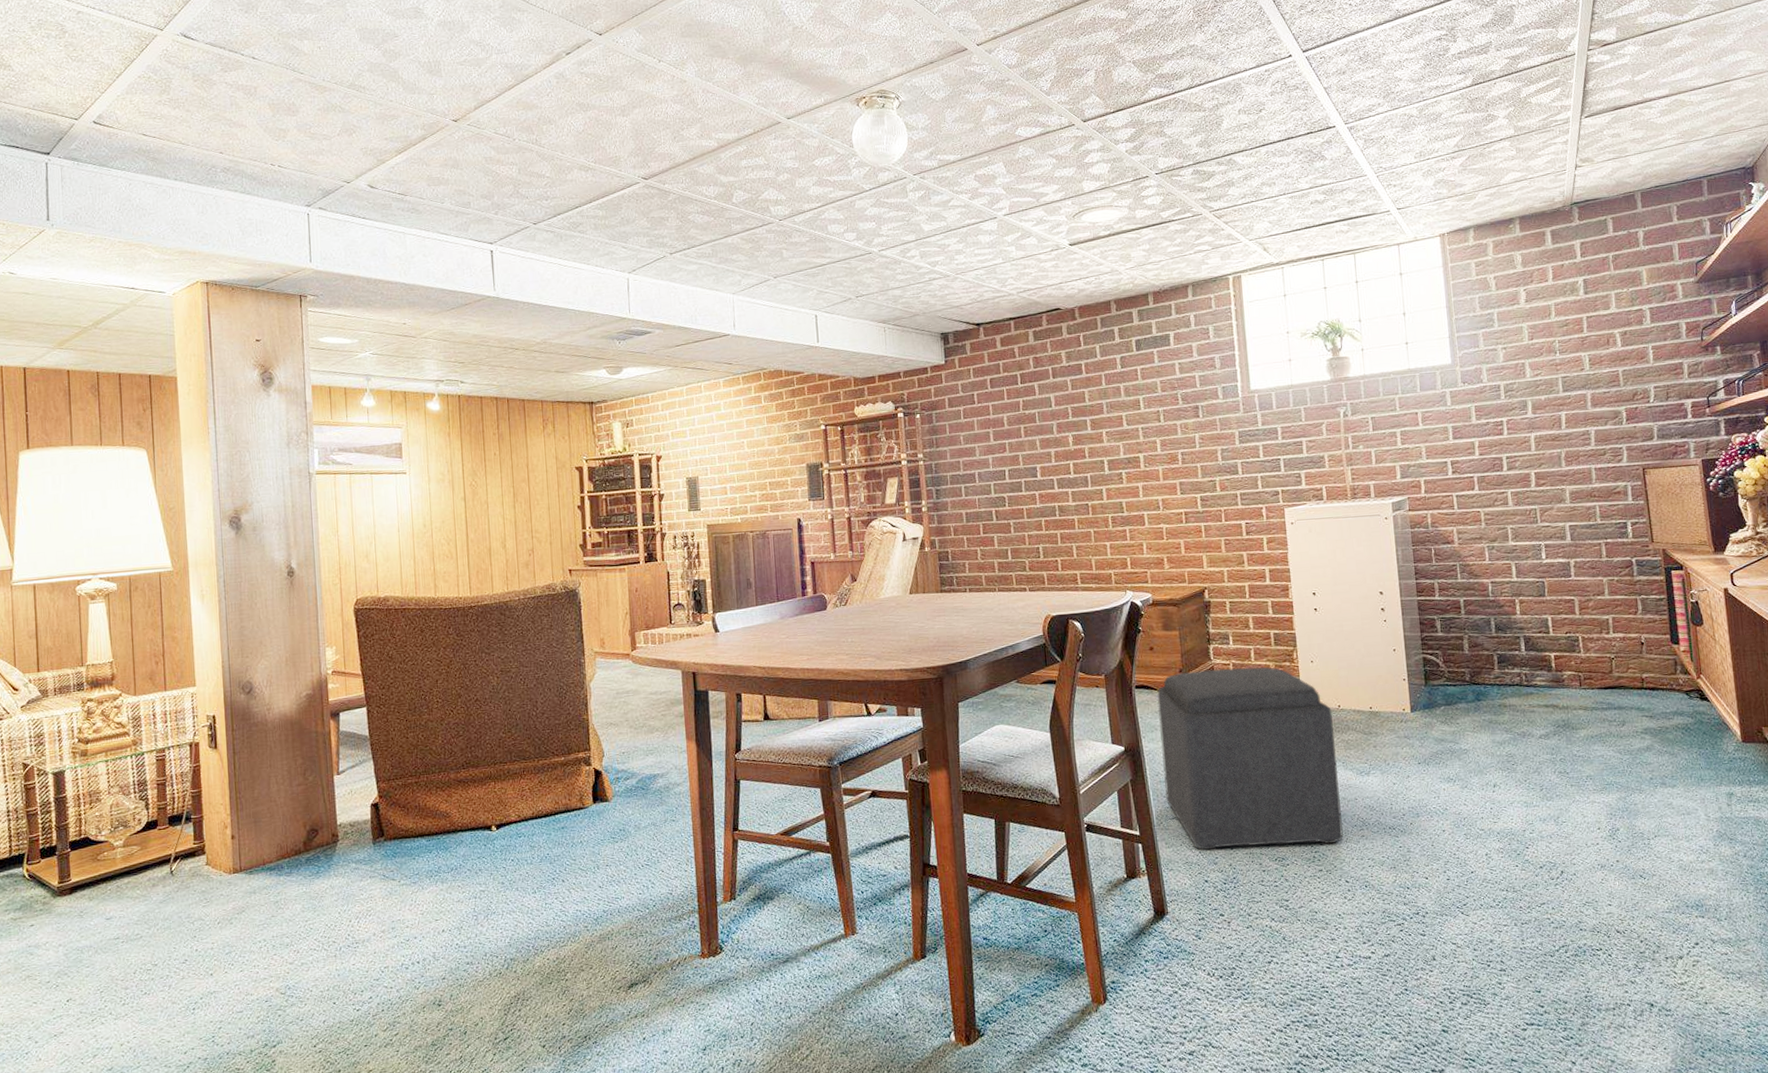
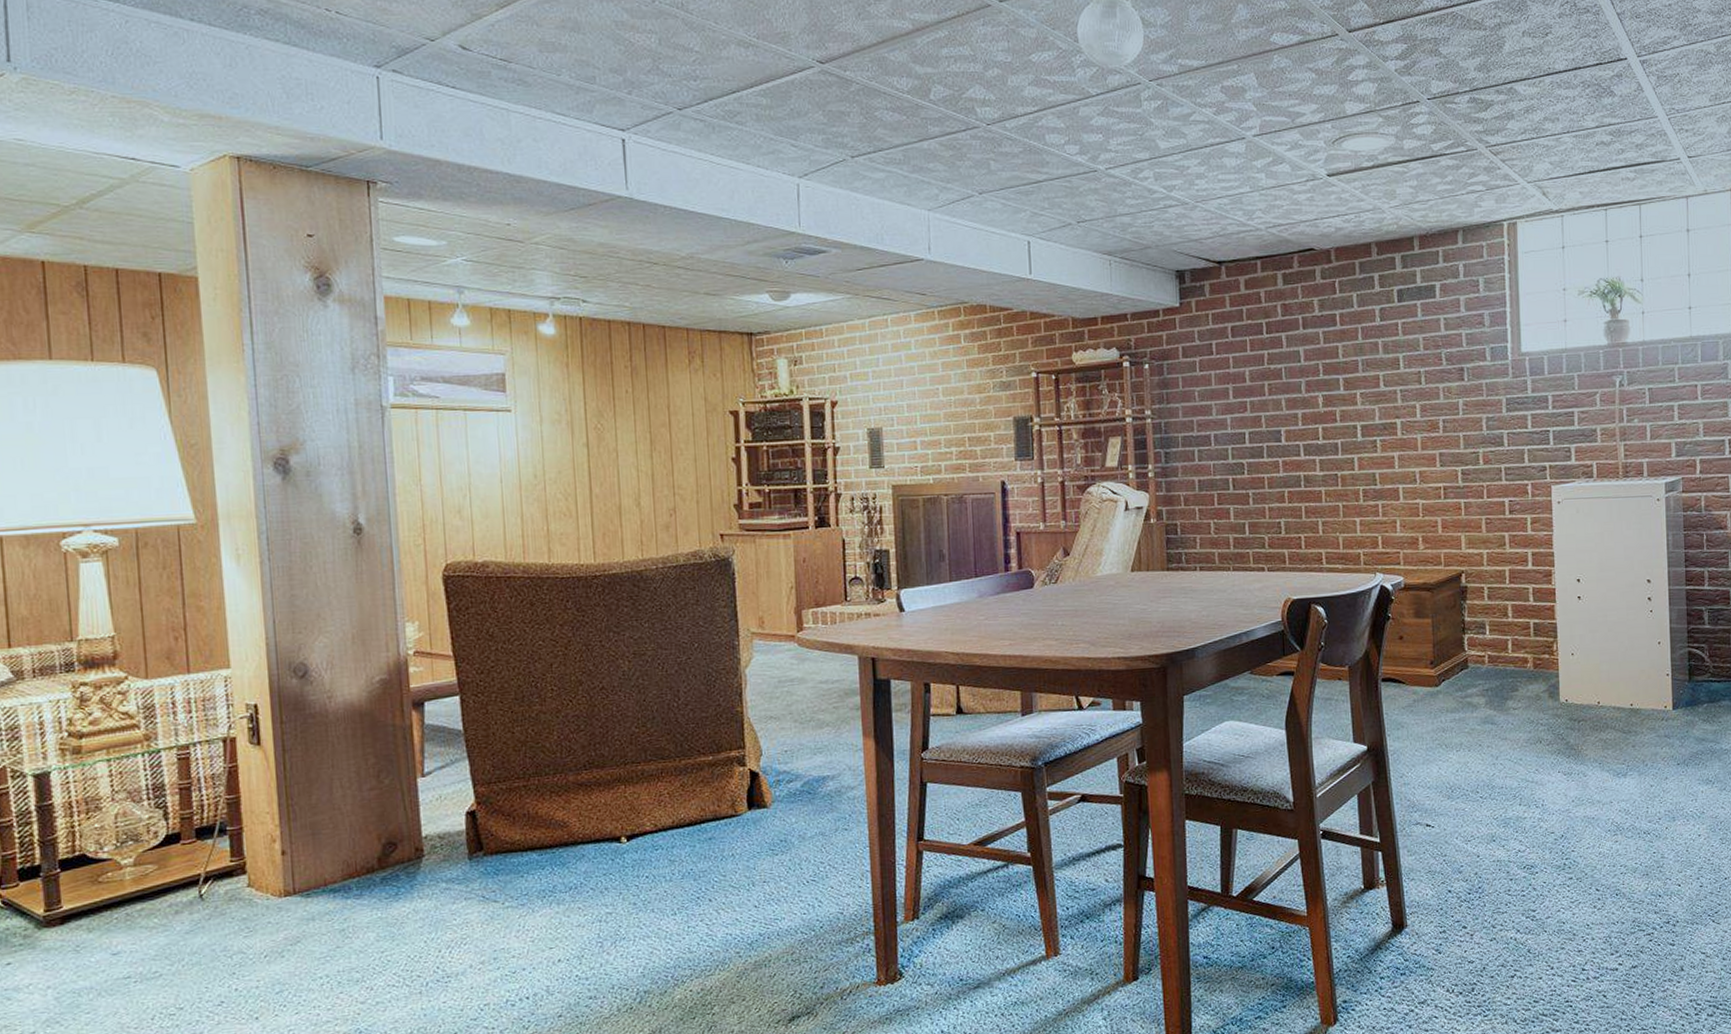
ottoman: present [1157,667,1343,851] -> none [1405,659,1597,859]

